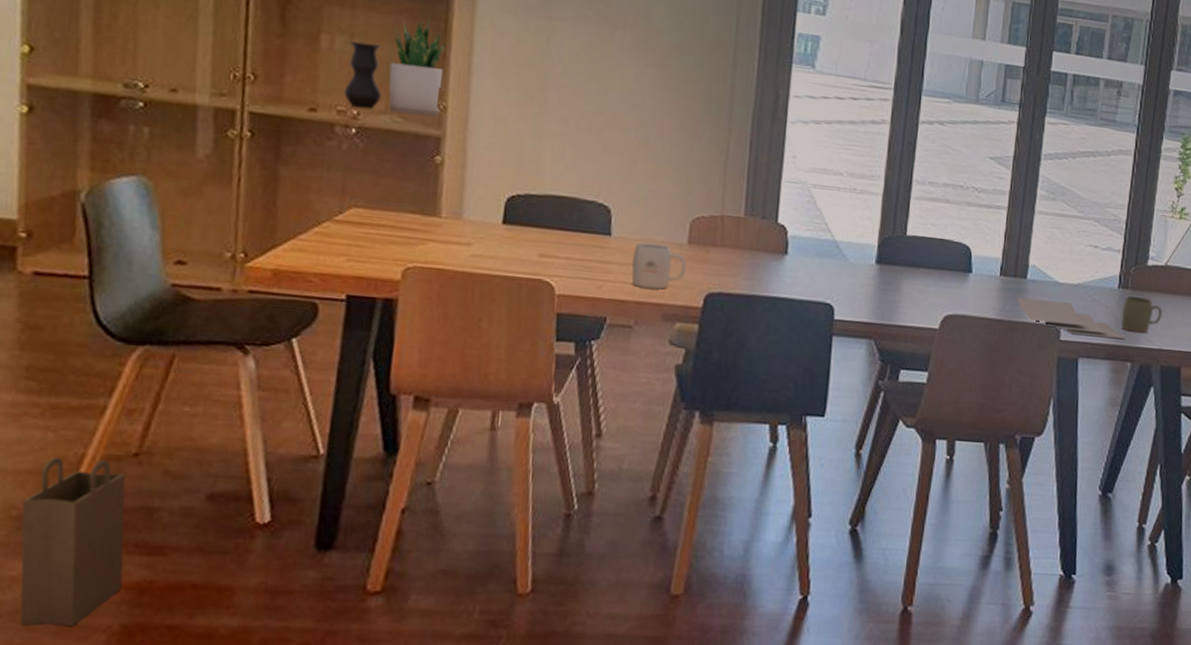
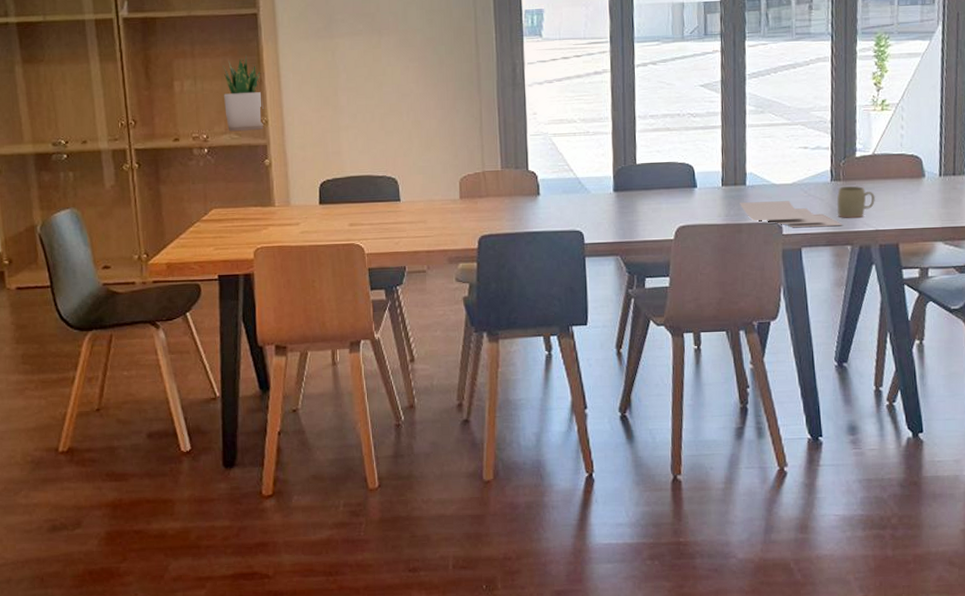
shopping bag: present [20,456,126,627] -> none [33,415,102,537]
vase: present [343,41,382,110] -> none [193,82,222,133]
mug: present [631,242,687,290] -> none [419,202,461,239]

